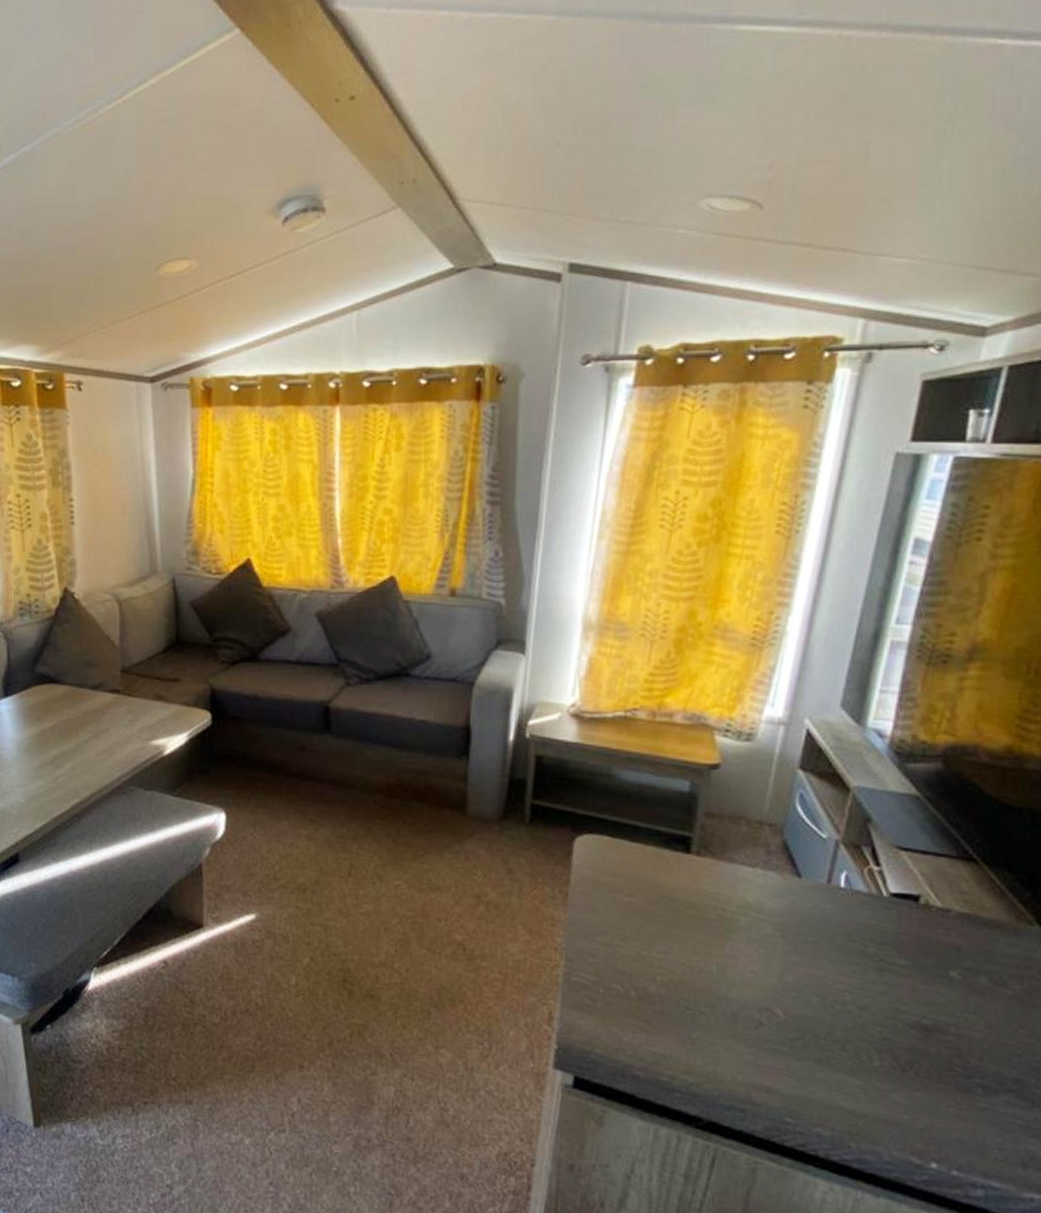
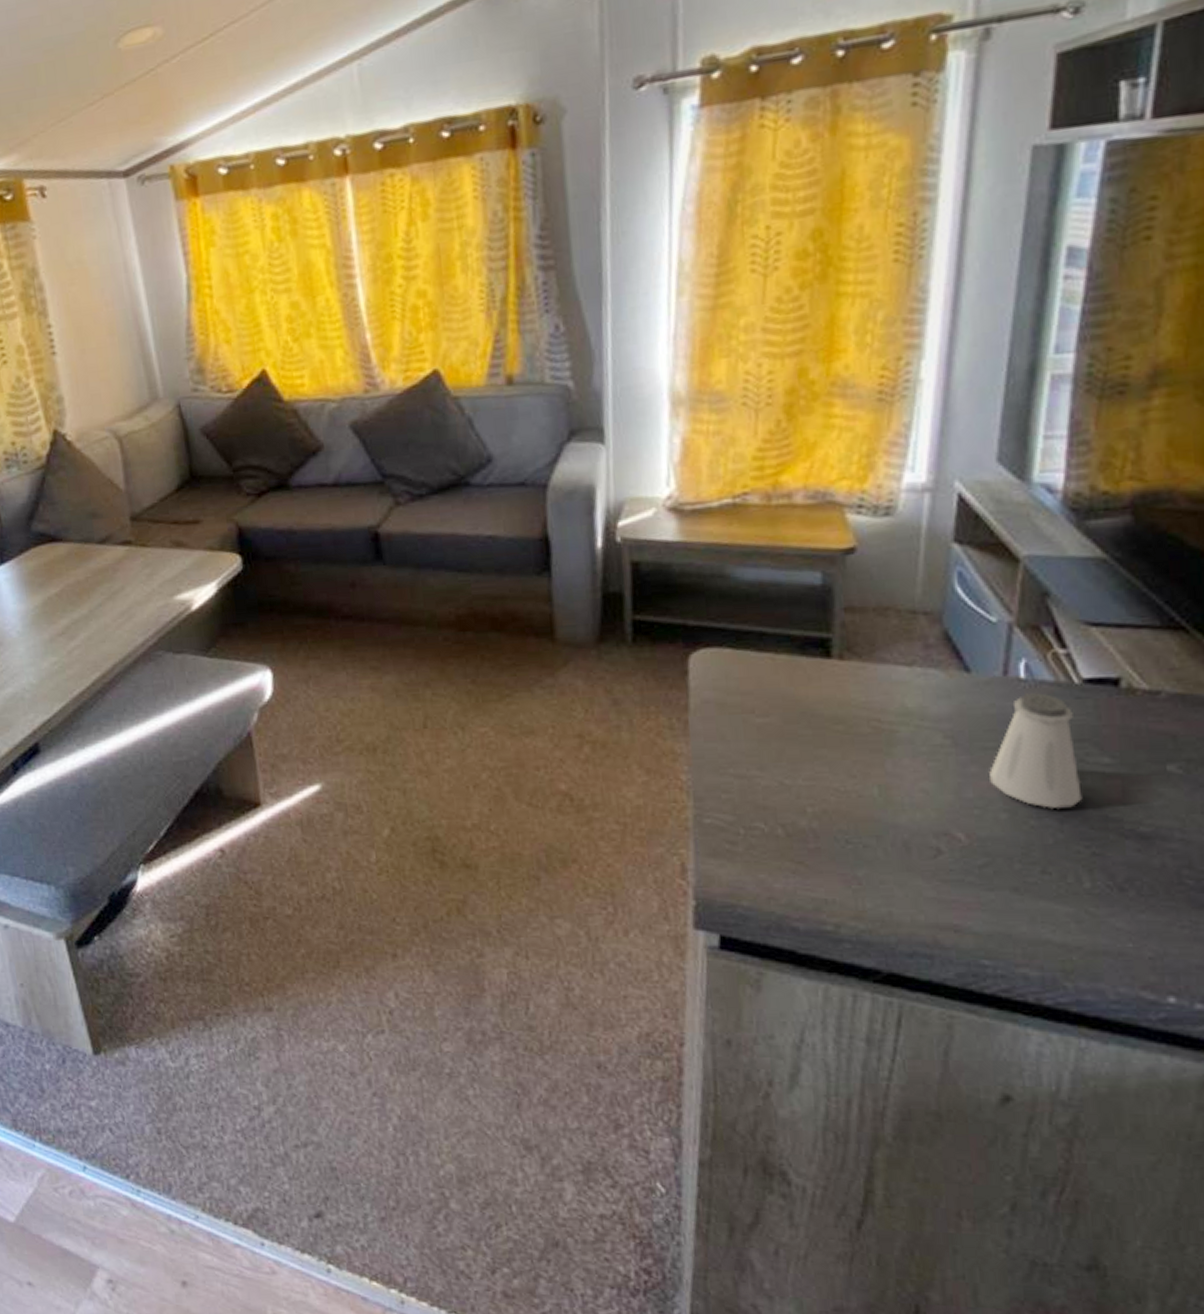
saltshaker: none [807,900,880,998] -> present [989,693,1083,810]

